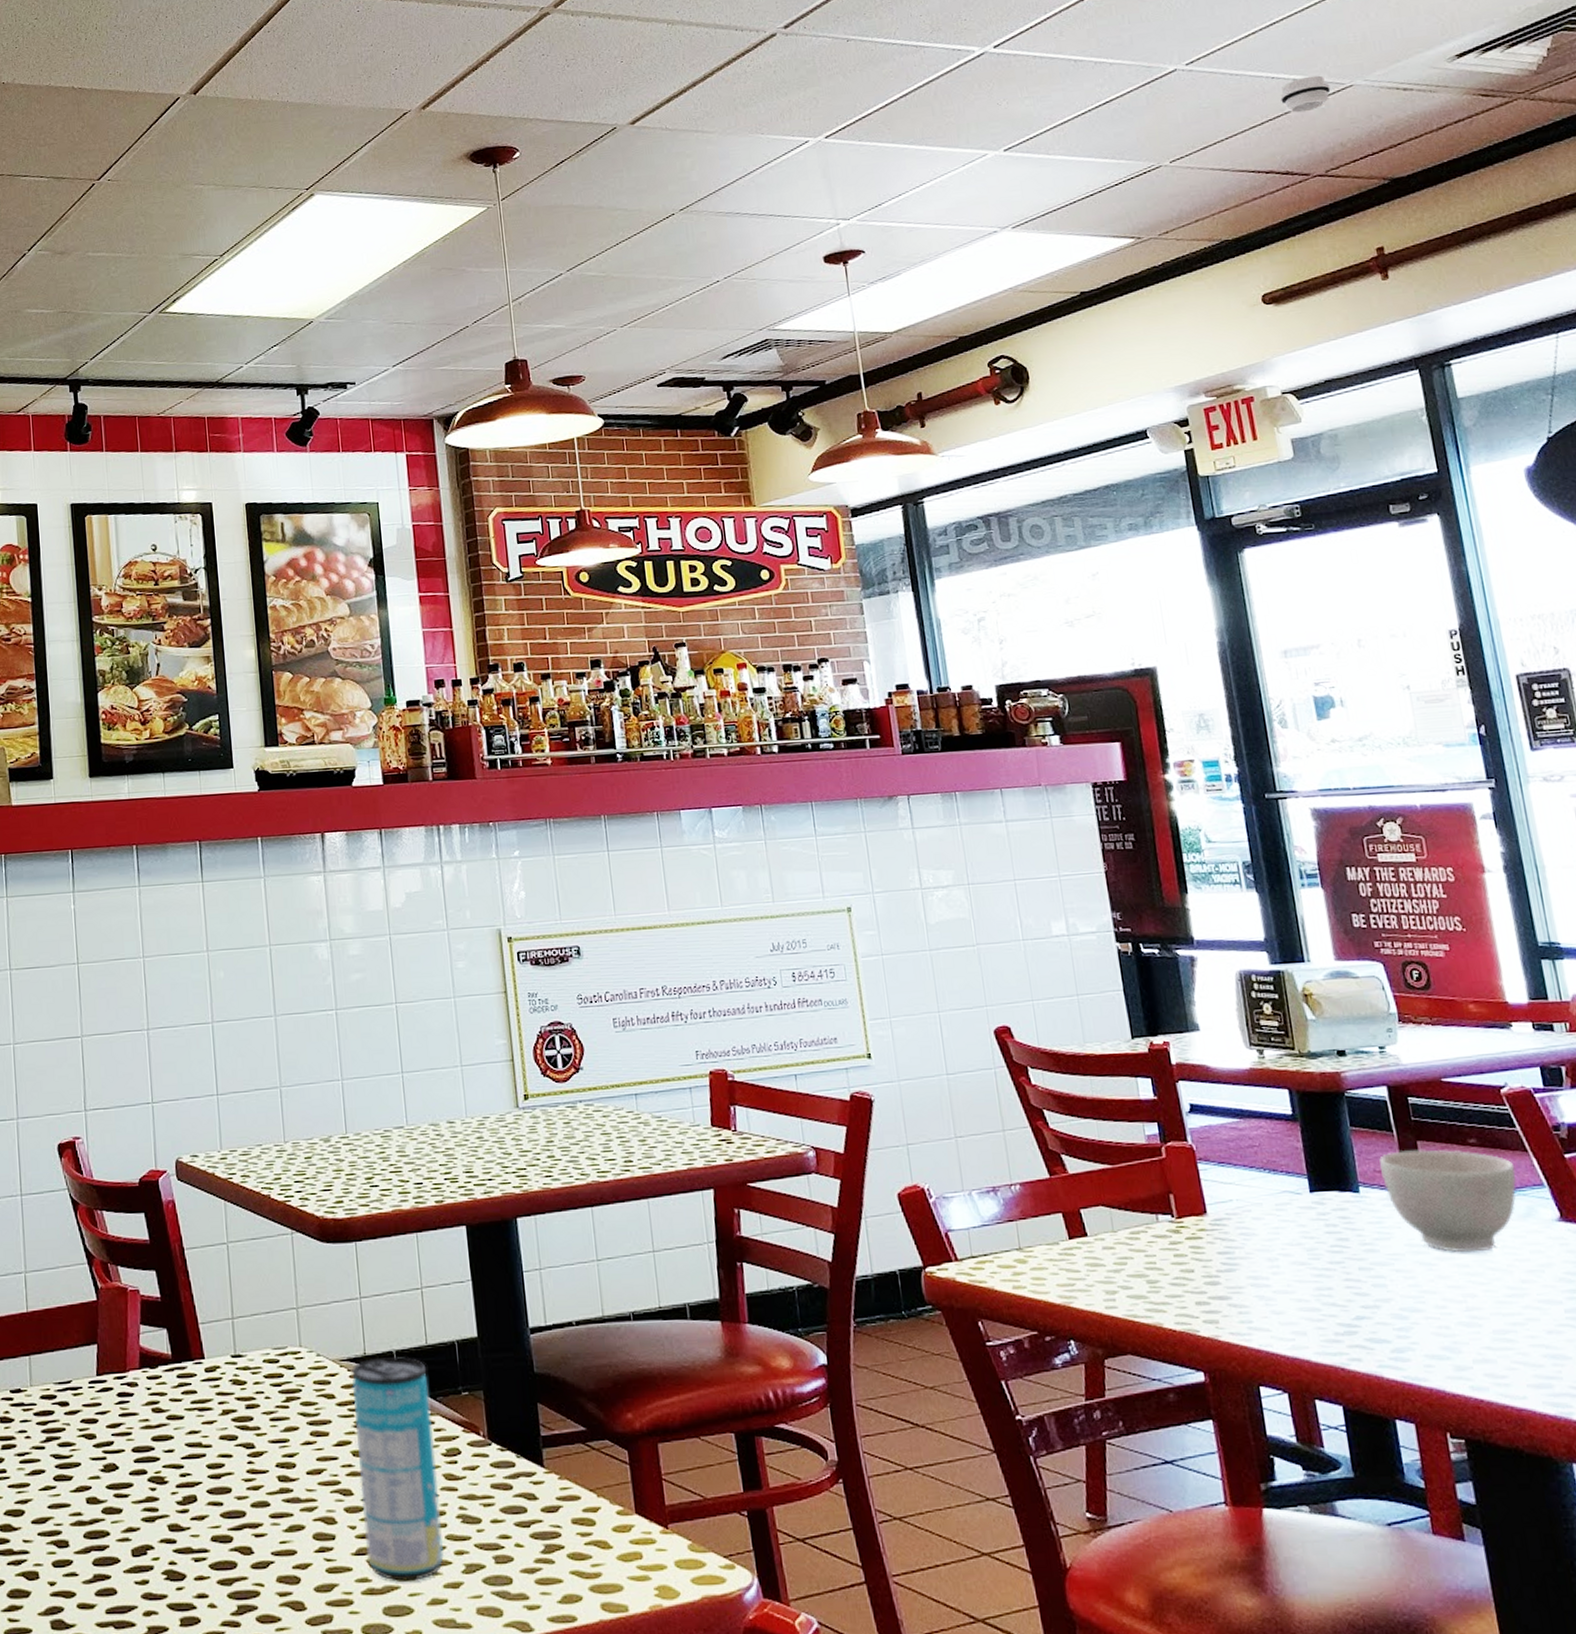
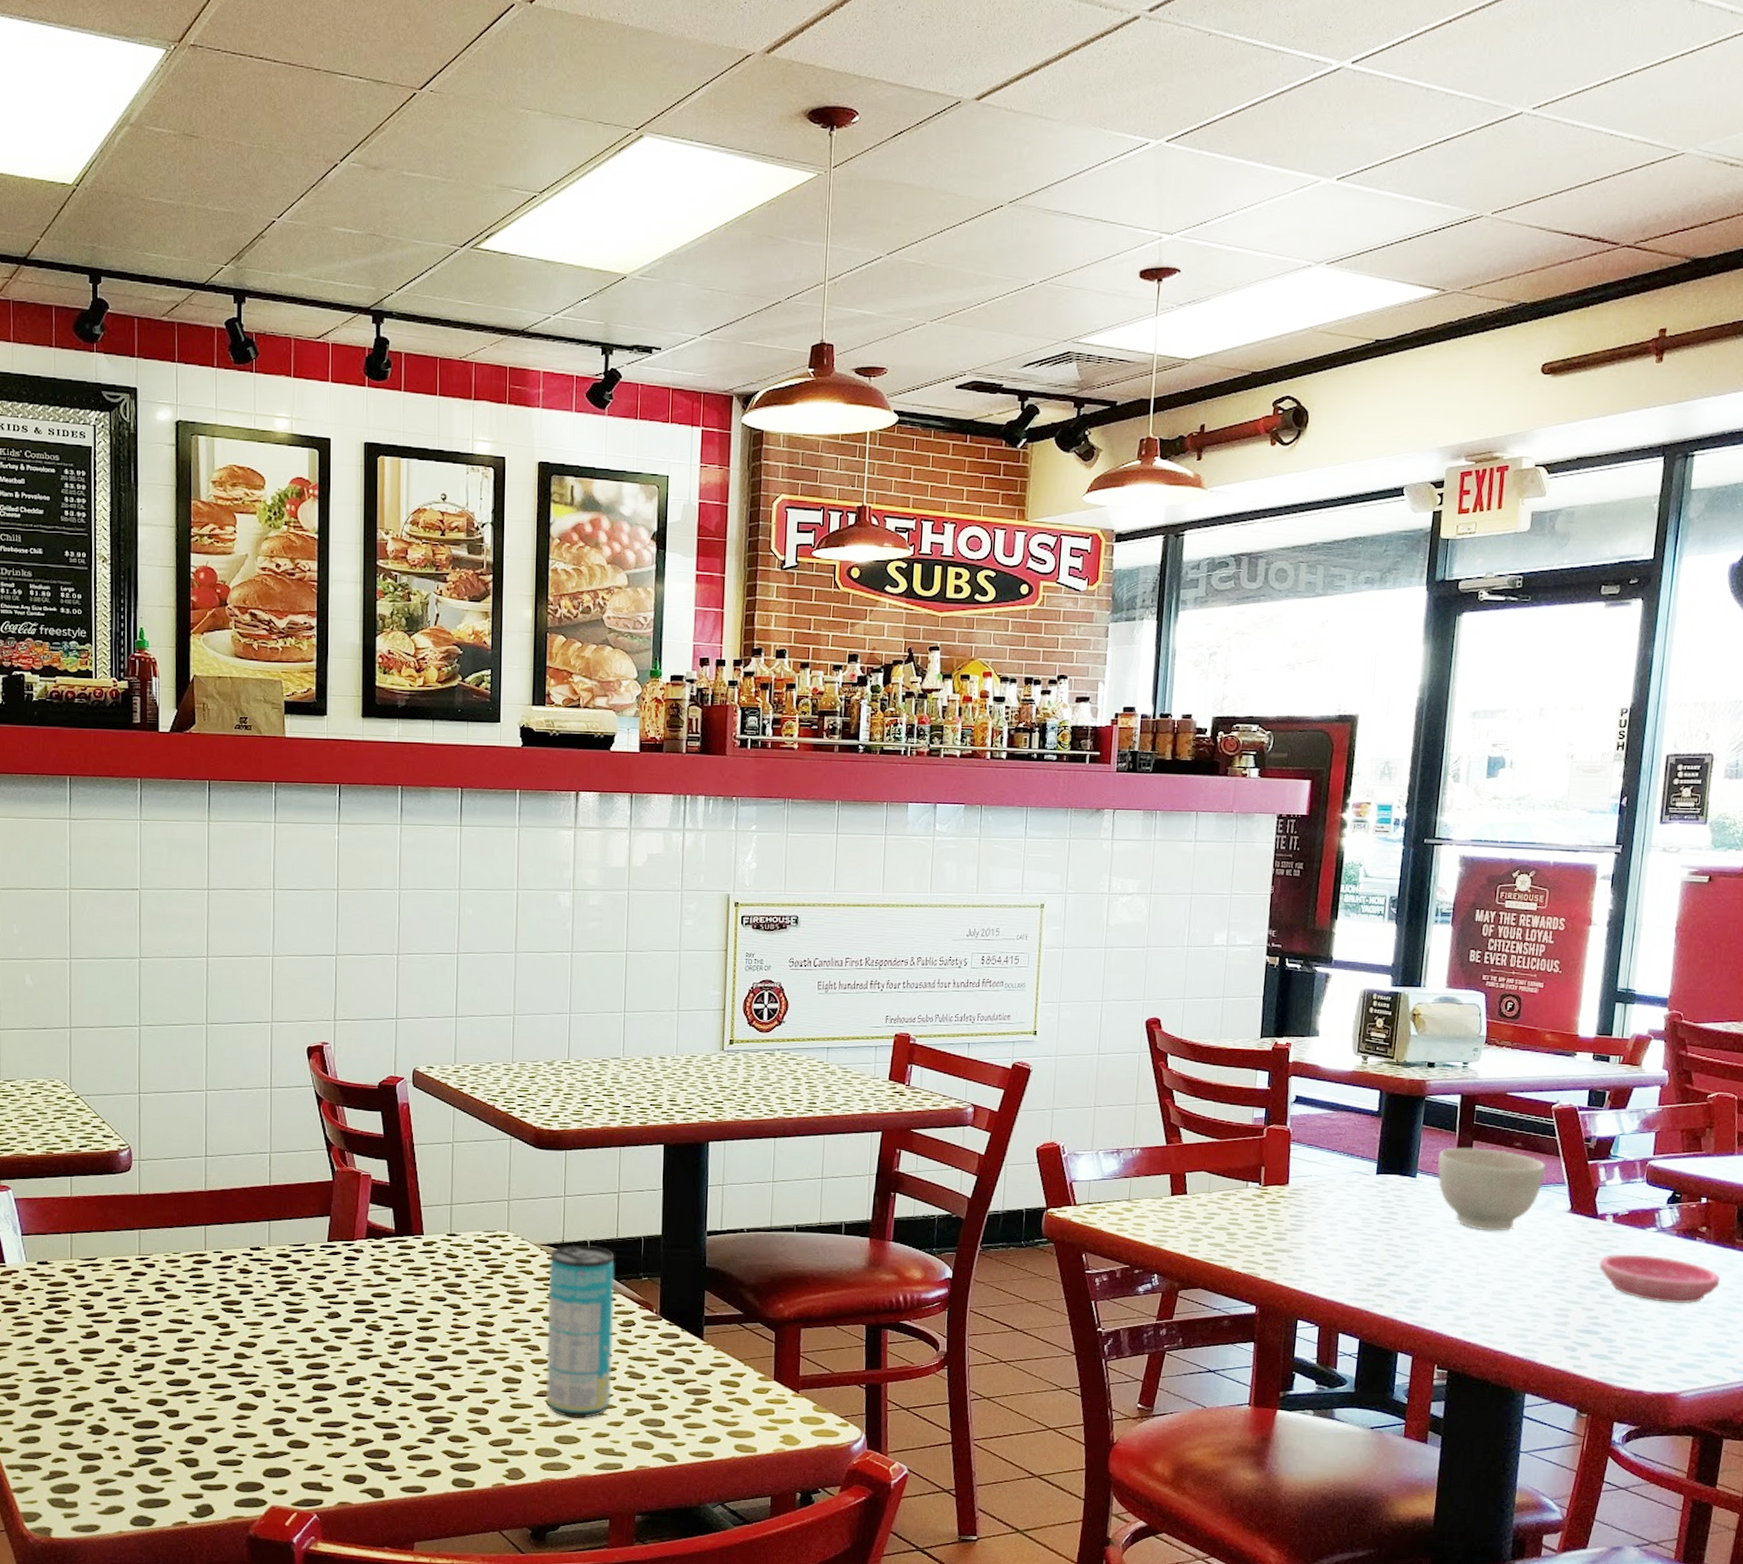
smoke detector: present [1280,75,1331,113] -> none [1612,138,1663,176]

